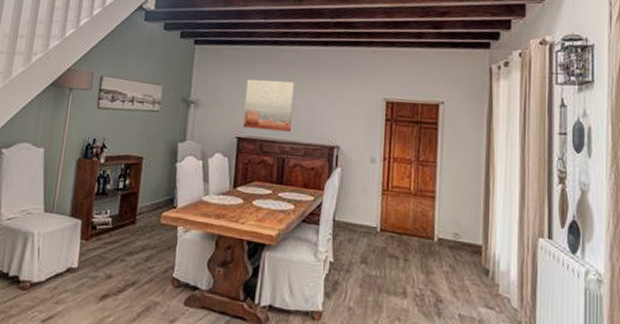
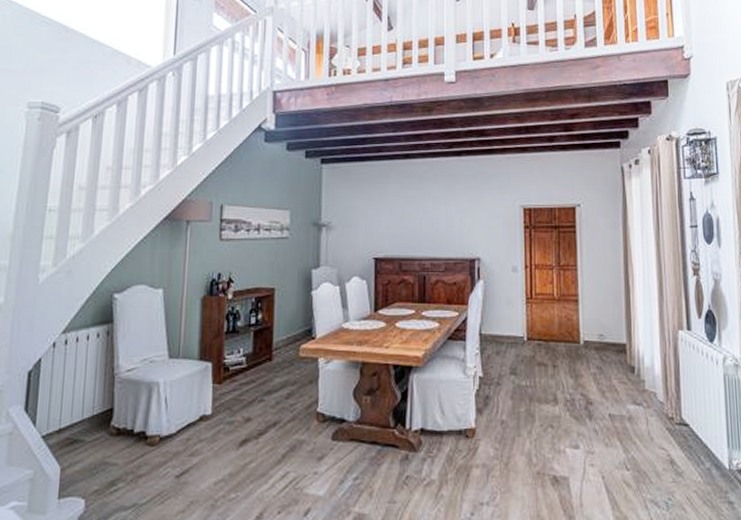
wall art: present [242,79,294,132] -> none [379,195,430,248]

